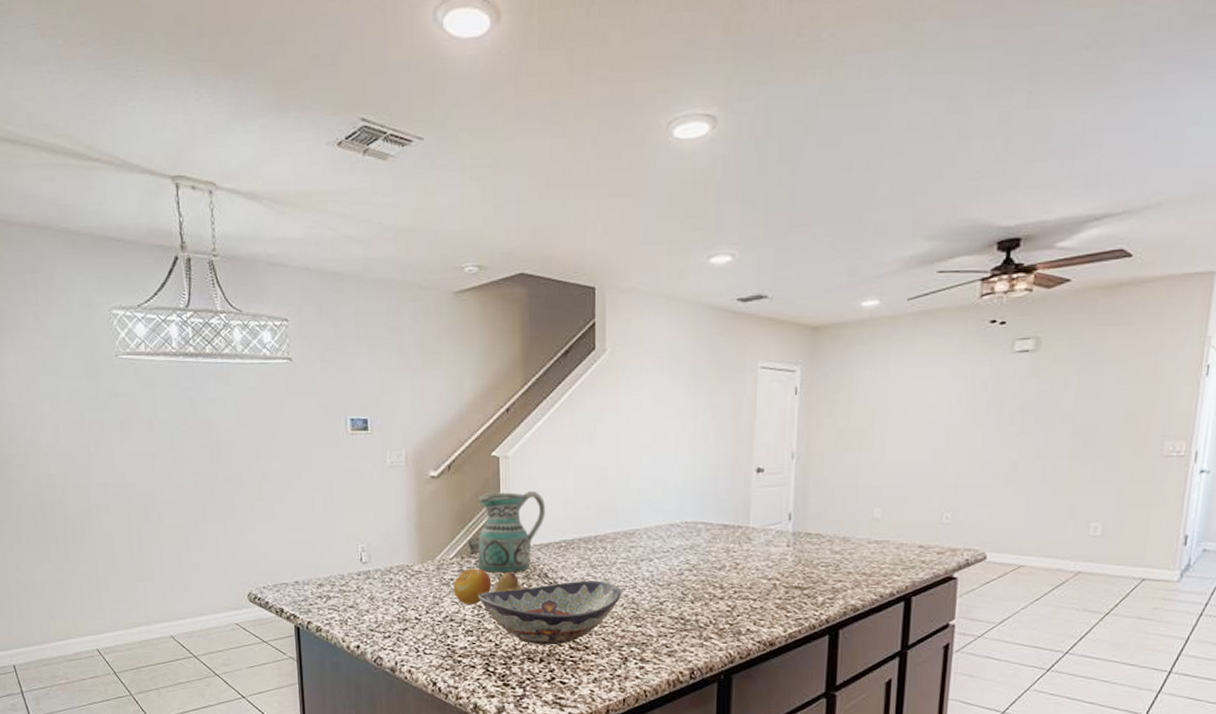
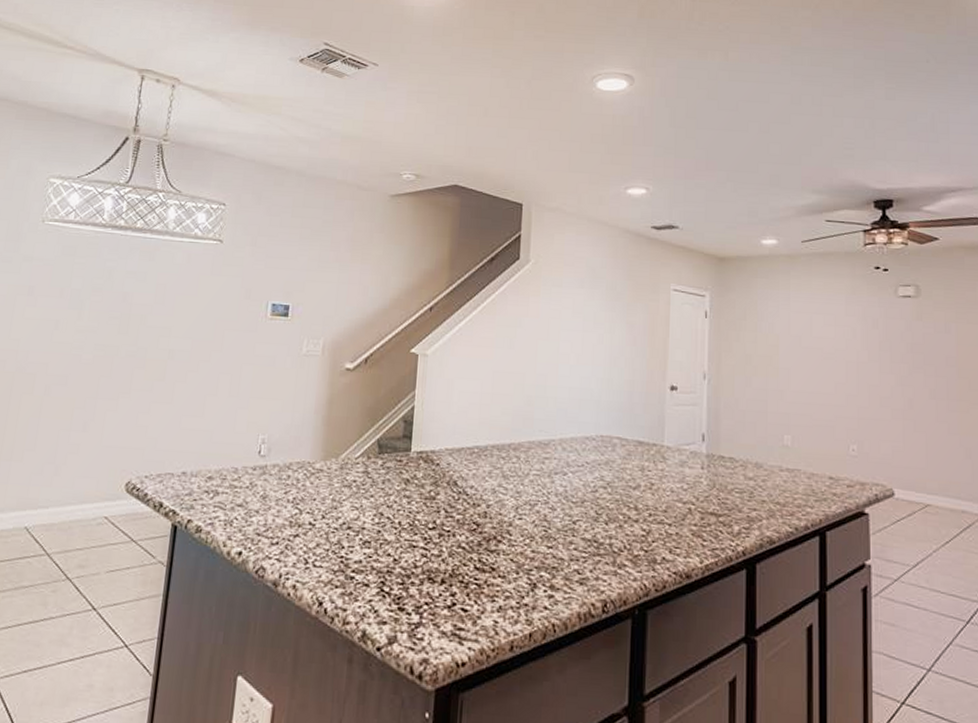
fruit: present [453,568,492,605] -> none [354,470,397,512]
ceramic pitcher: present [478,490,546,574] -> none [385,389,461,479]
decorative bowl: present [478,580,622,645] -> none [380,491,533,564]
fruit: present [493,567,523,593] -> none [398,472,430,500]

